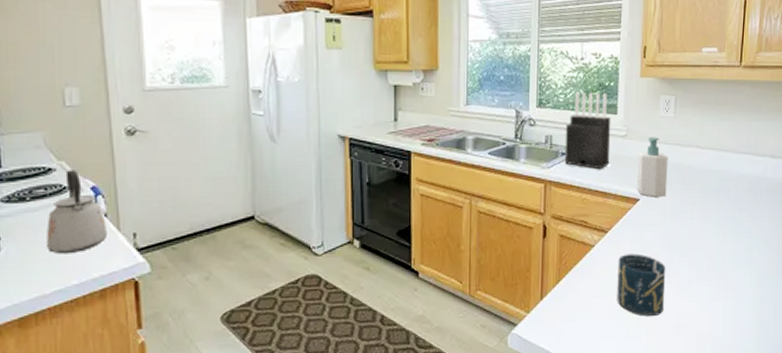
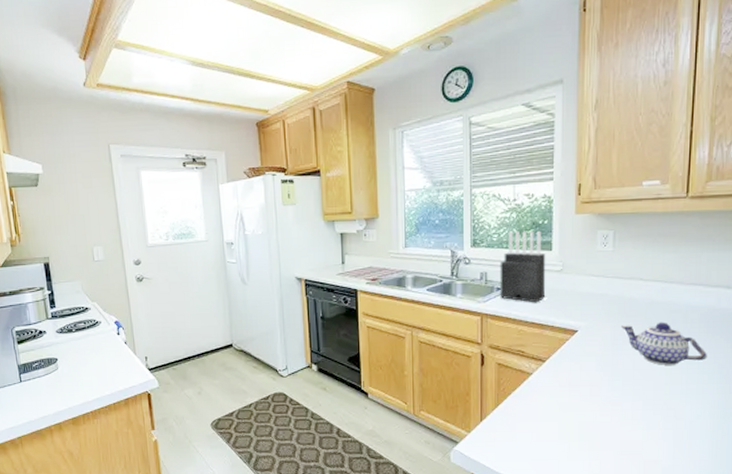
kettle: present [46,170,108,254] -> none [87,309,128,372]
cup: present [617,254,666,316] -> none [557,382,608,441]
soap bottle: present [637,137,668,197] -> none [575,270,607,329]
teapot: none [680,190,755,235] -> present [622,322,708,365]

